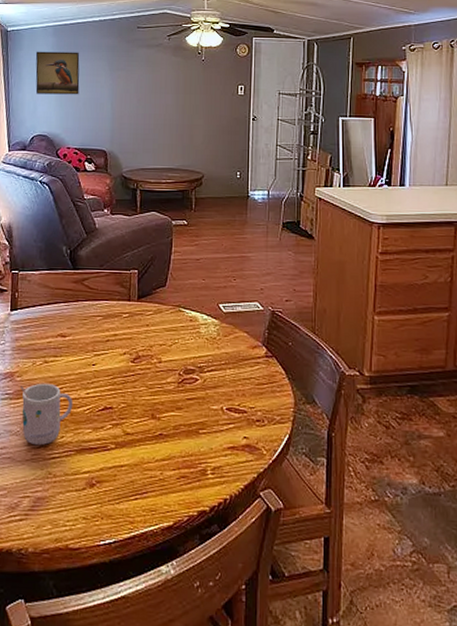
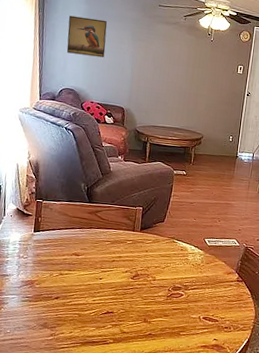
mug: present [20,383,73,446] -> none [38,290,82,338]

